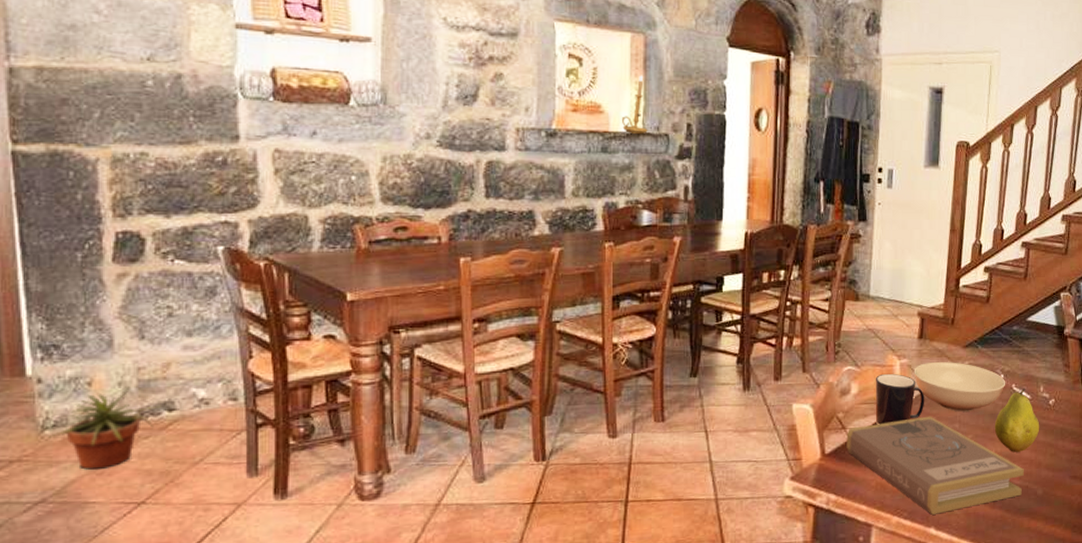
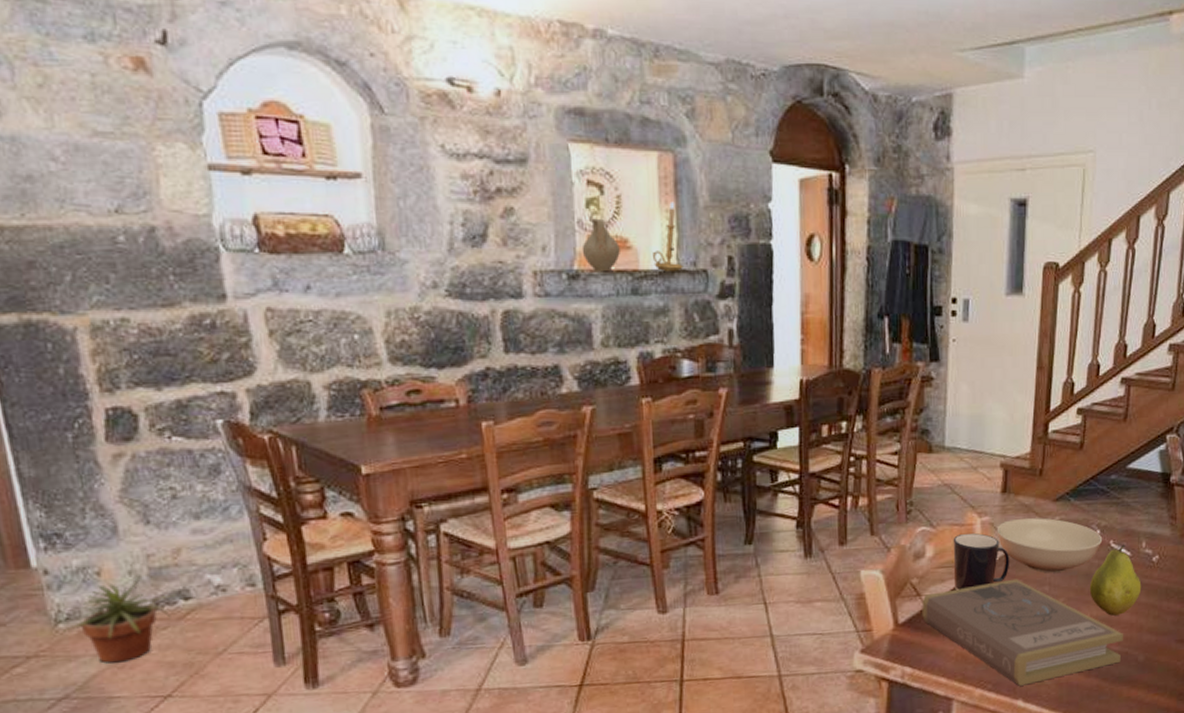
ceramic jug: none [560,86,593,132] -> present [581,218,620,272]

